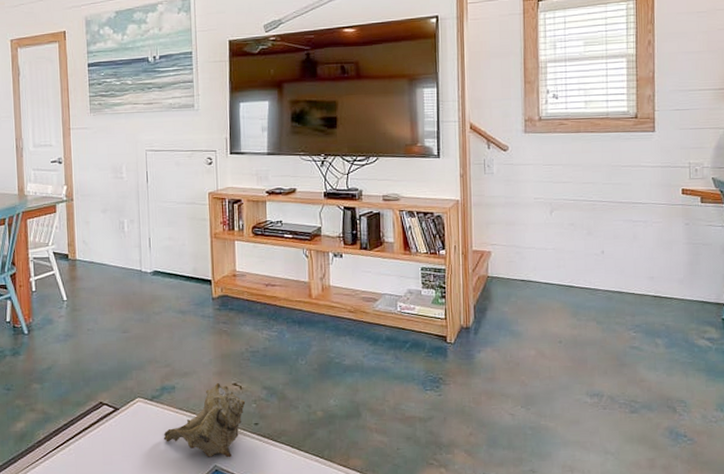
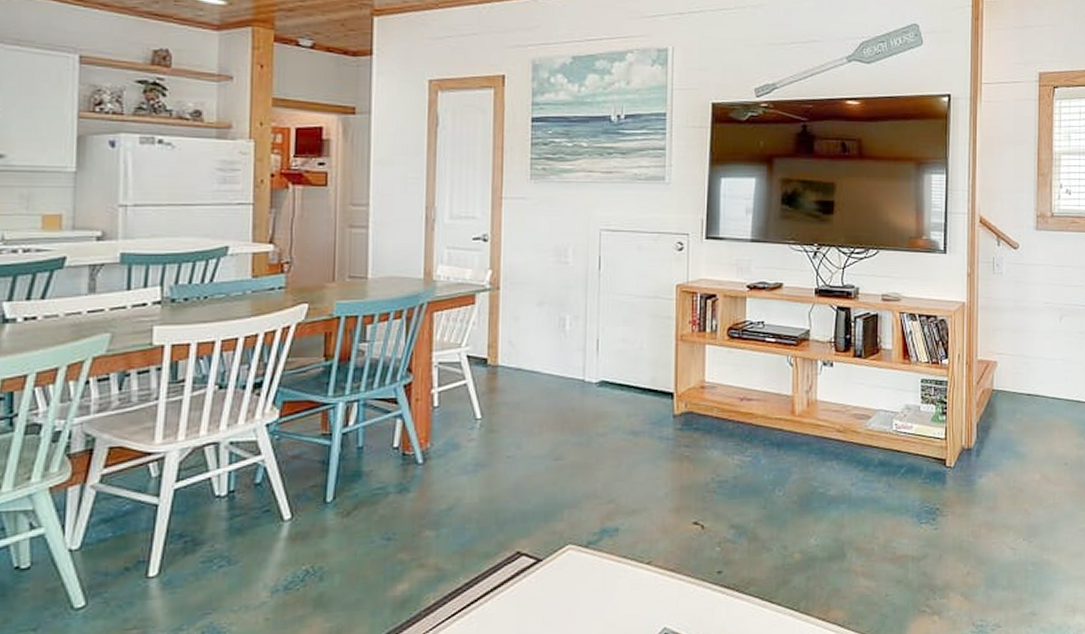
seashell: present [163,383,246,458] -> none [599,522,708,618]

